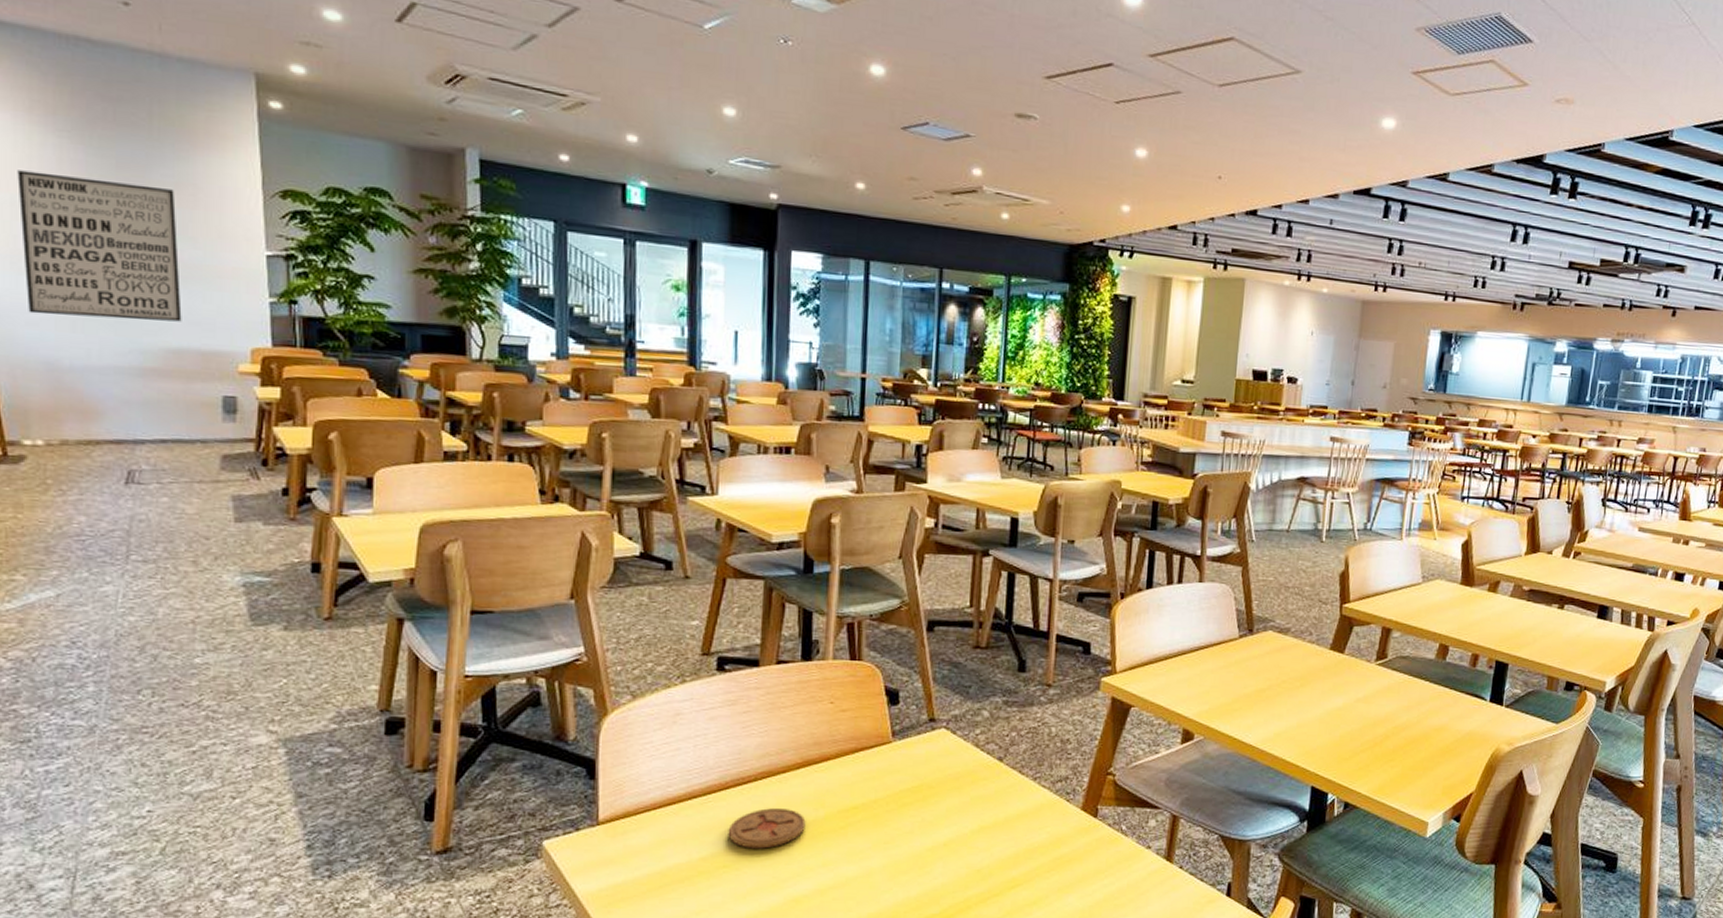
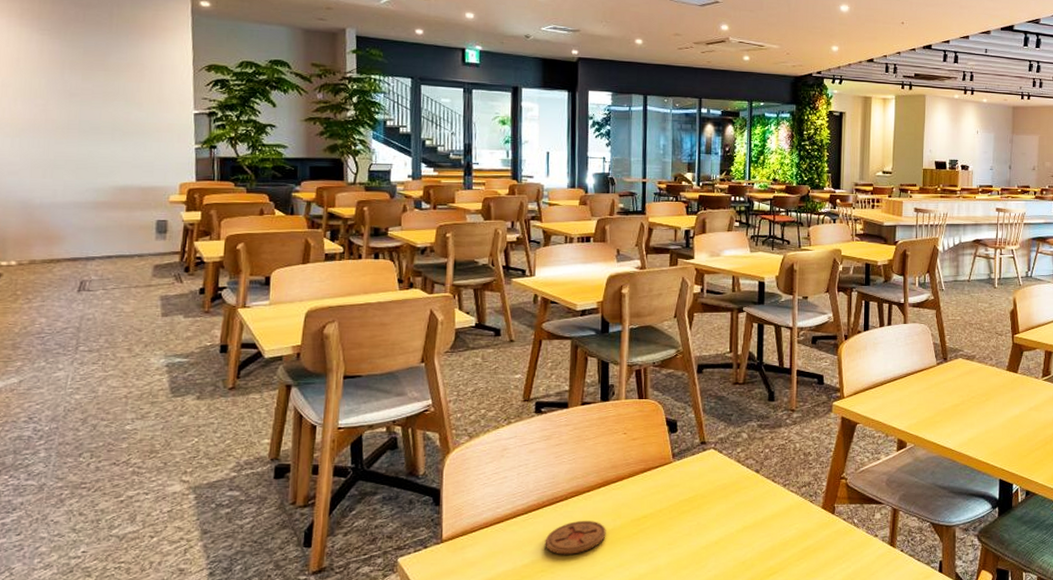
wall art: present [17,170,182,322] -> none [8,60,128,166]

